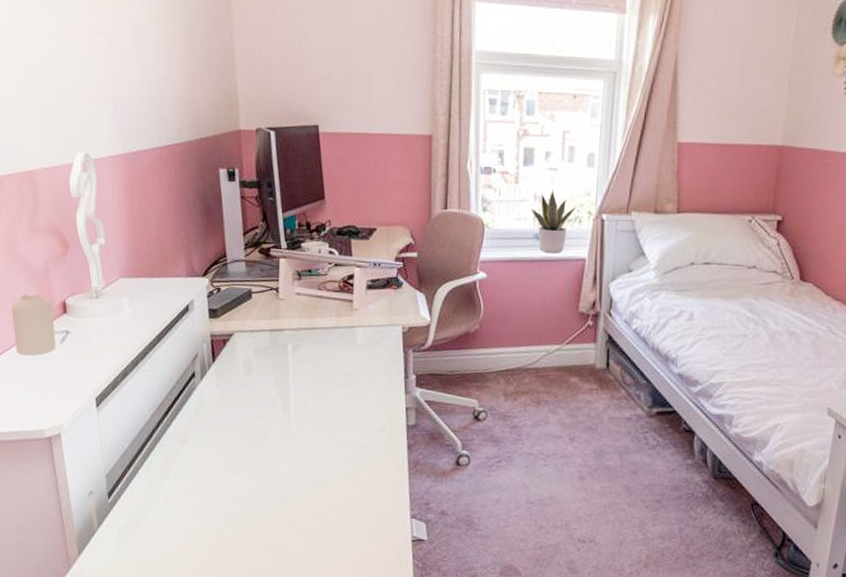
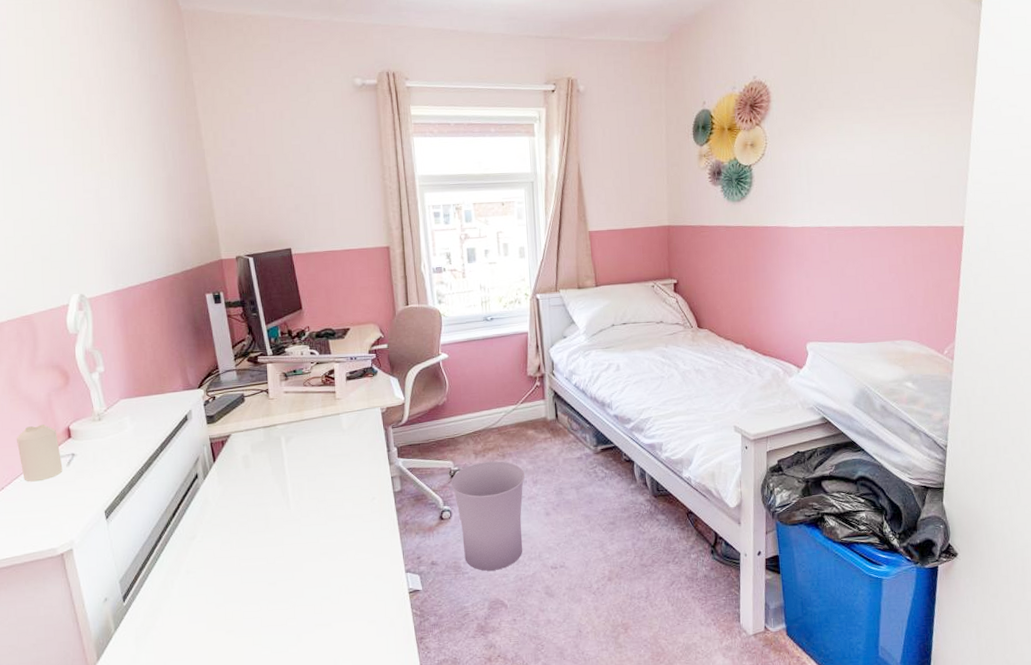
waste bin: none [473,406,562,533] -> present [450,461,526,571]
potted plant: present [531,189,578,254] -> none [479,279,516,332]

